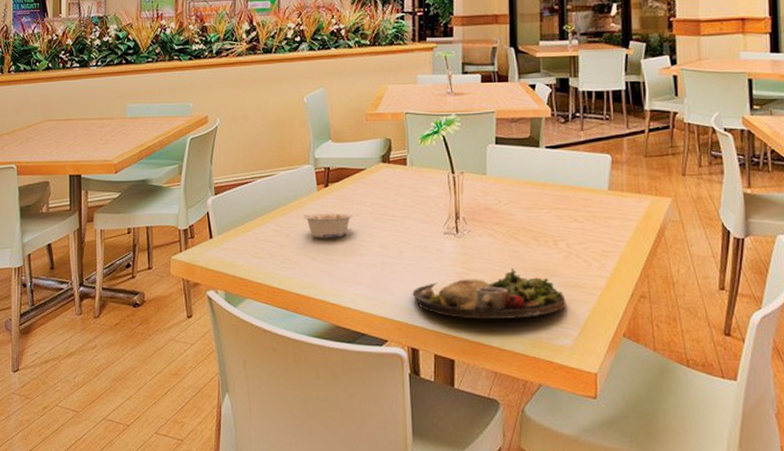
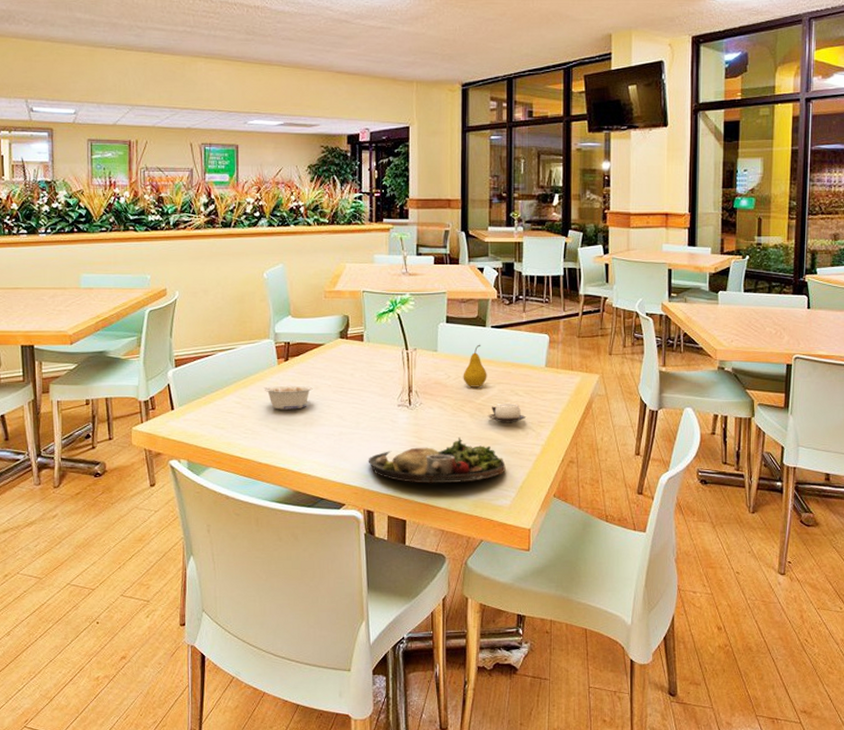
fruit: none [515,166,542,213] -> present [463,344,487,387]
cup: none [543,231,588,253] -> present [487,404,527,423]

